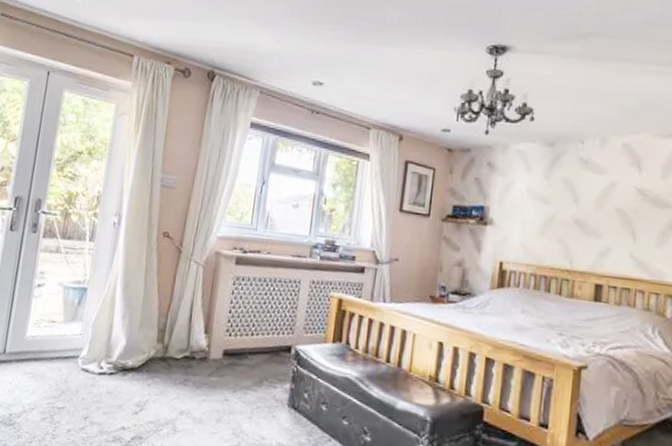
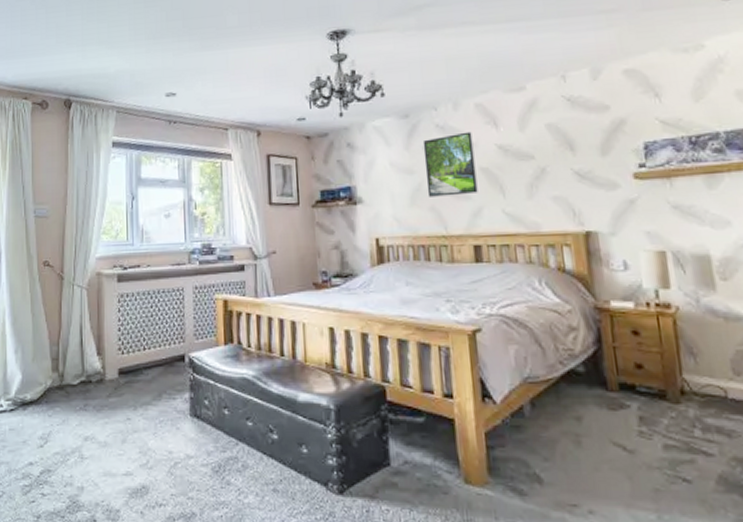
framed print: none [559,170,614,233] -> present [422,131,478,197]

